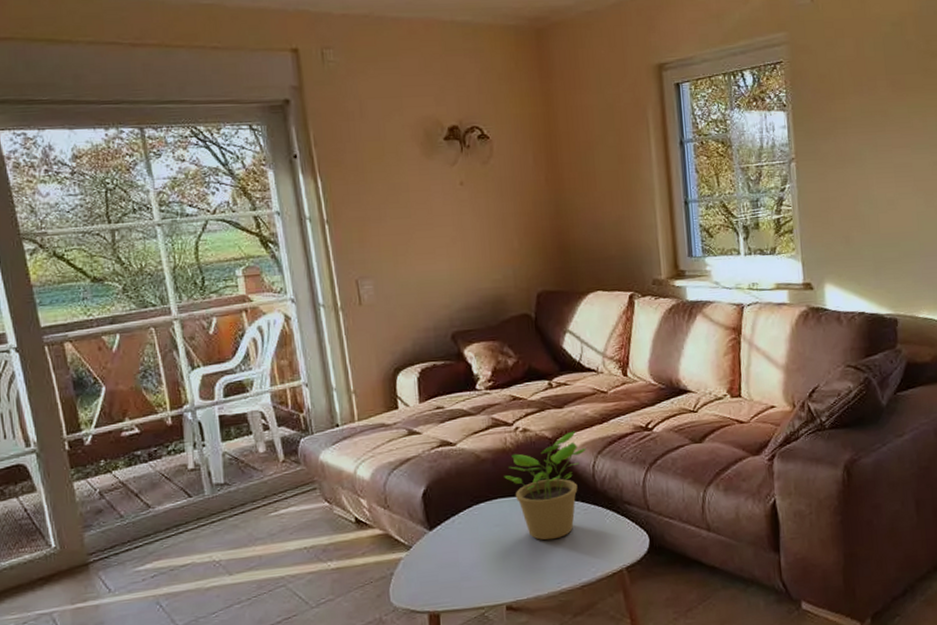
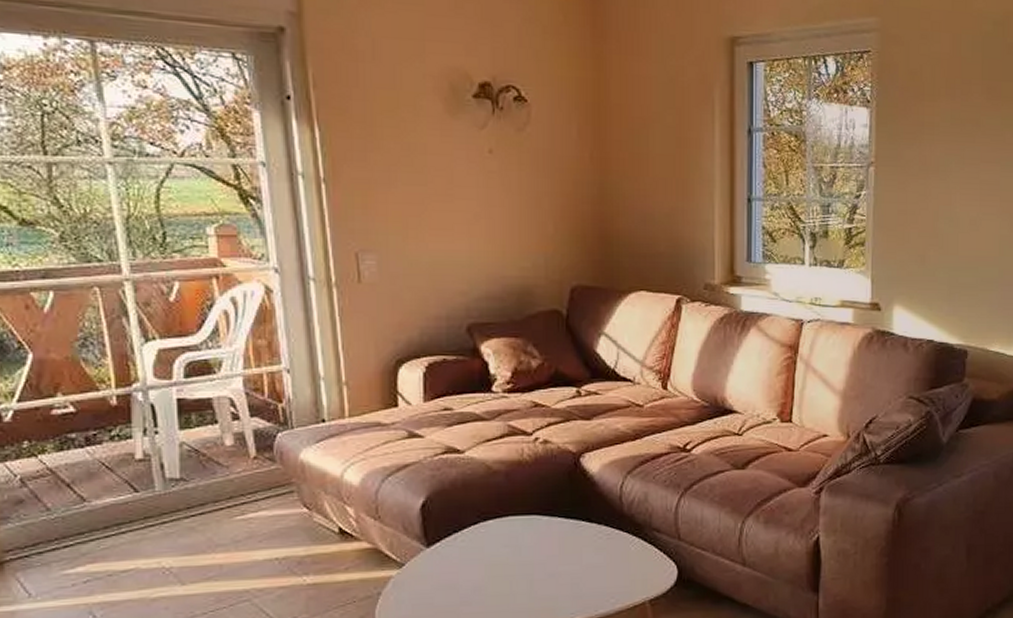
potted plant: present [504,431,587,541] -> none [518,446,615,566]

